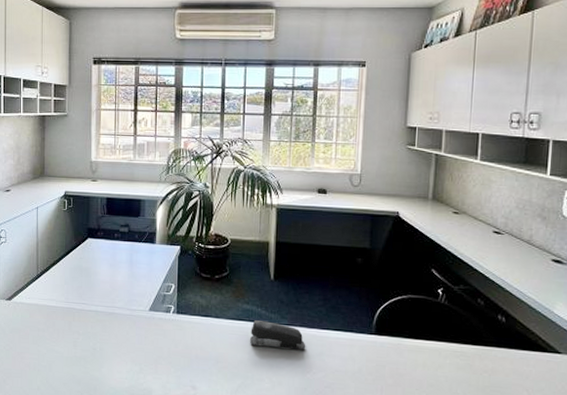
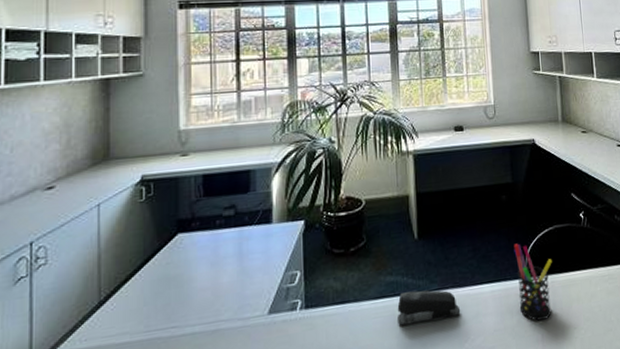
pen holder: none [362,303,401,374] -> present [513,243,552,321]

